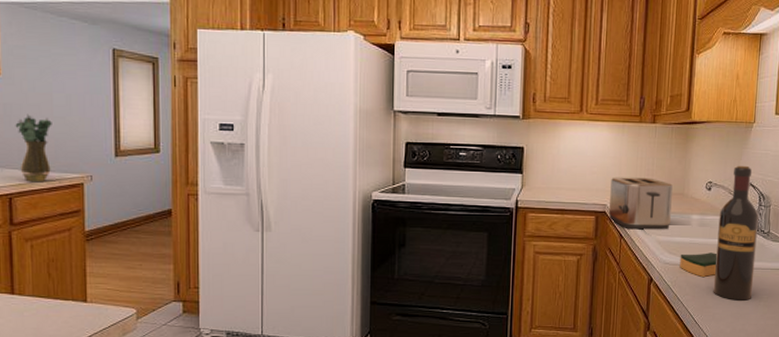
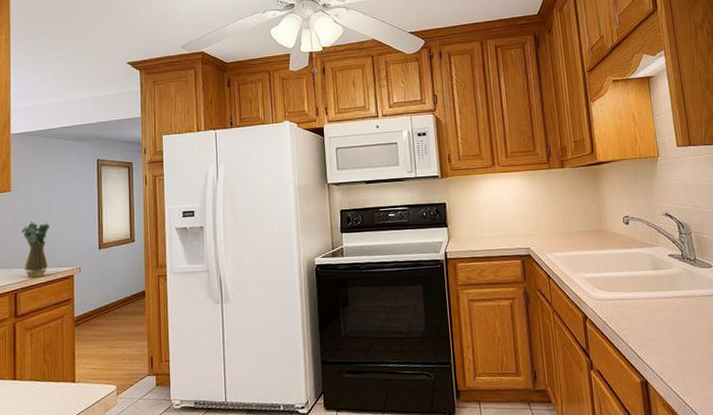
toaster: present [609,177,674,230] -> none [531,218,595,270]
sponge: present [679,253,718,278] -> none [610,284,649,311]
wine bottle: present [713,165,760,302] -> none [641,197,691,332]

